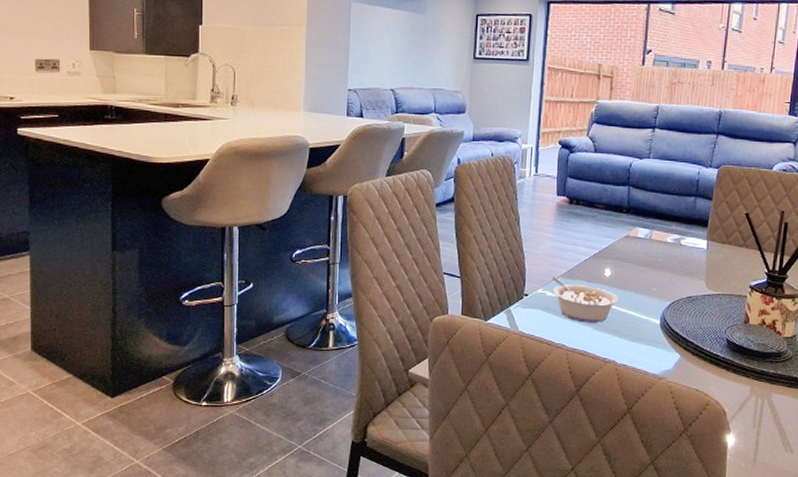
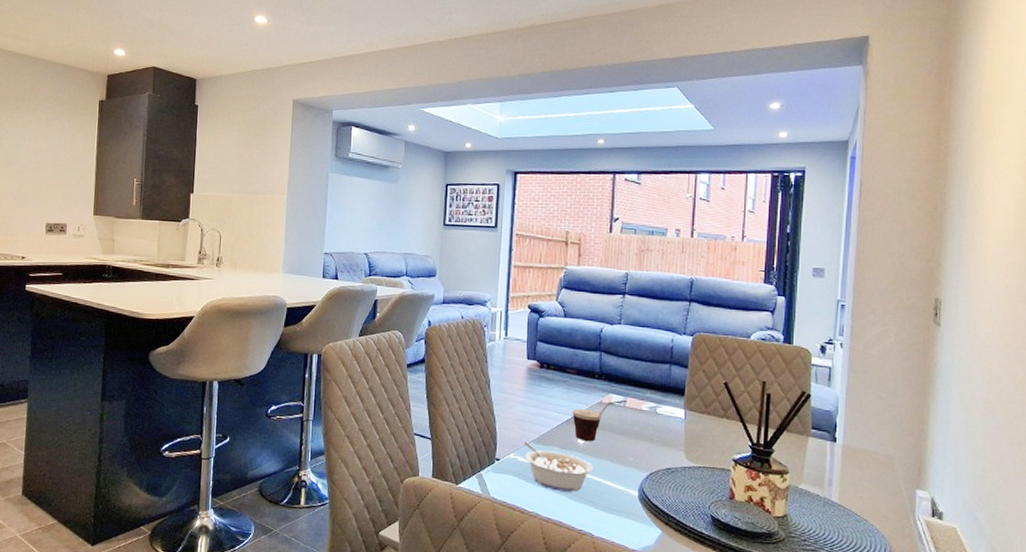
cup: none [599,232,653,275] -> present [572,399,627,442]

